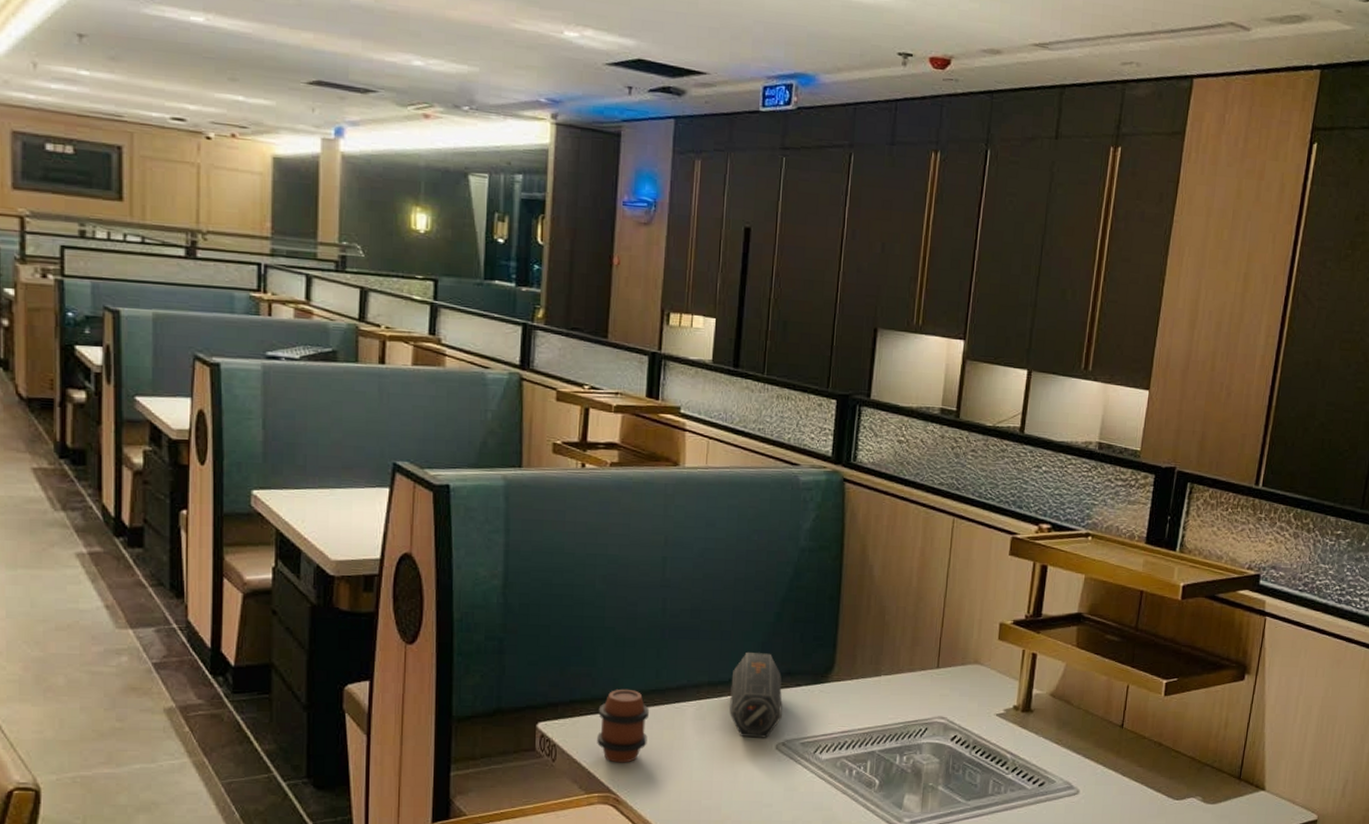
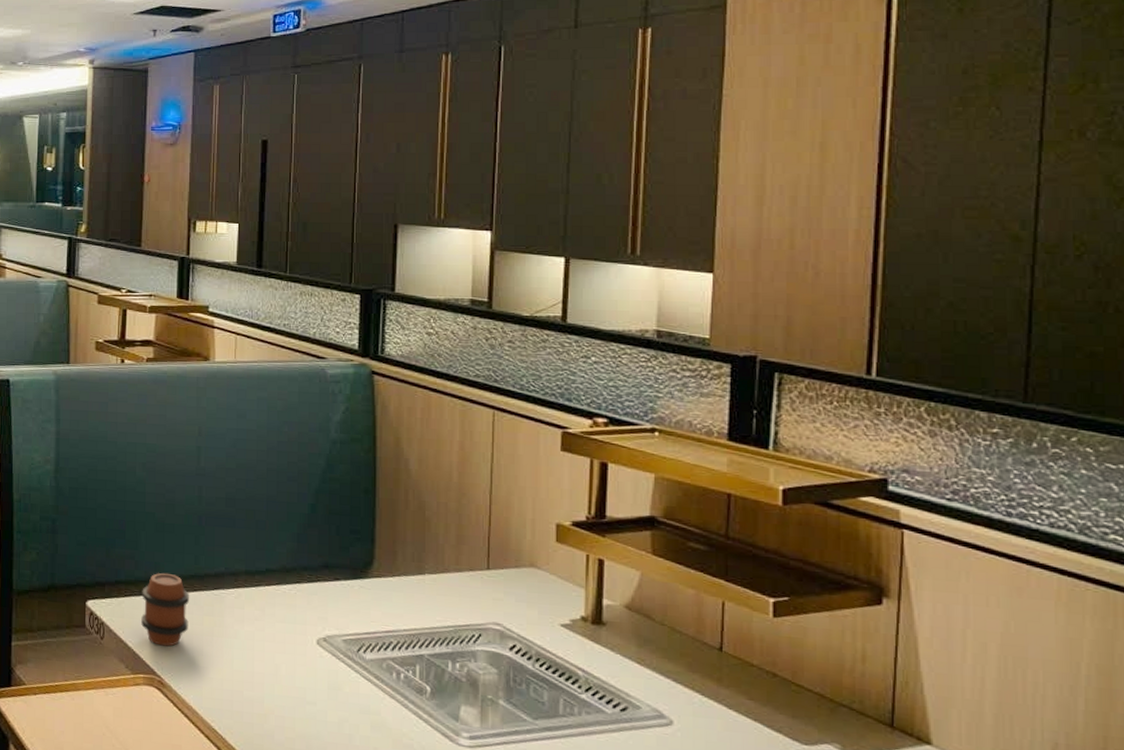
speaker: present [729,653,783,738] -> none [268,543,321,632]

